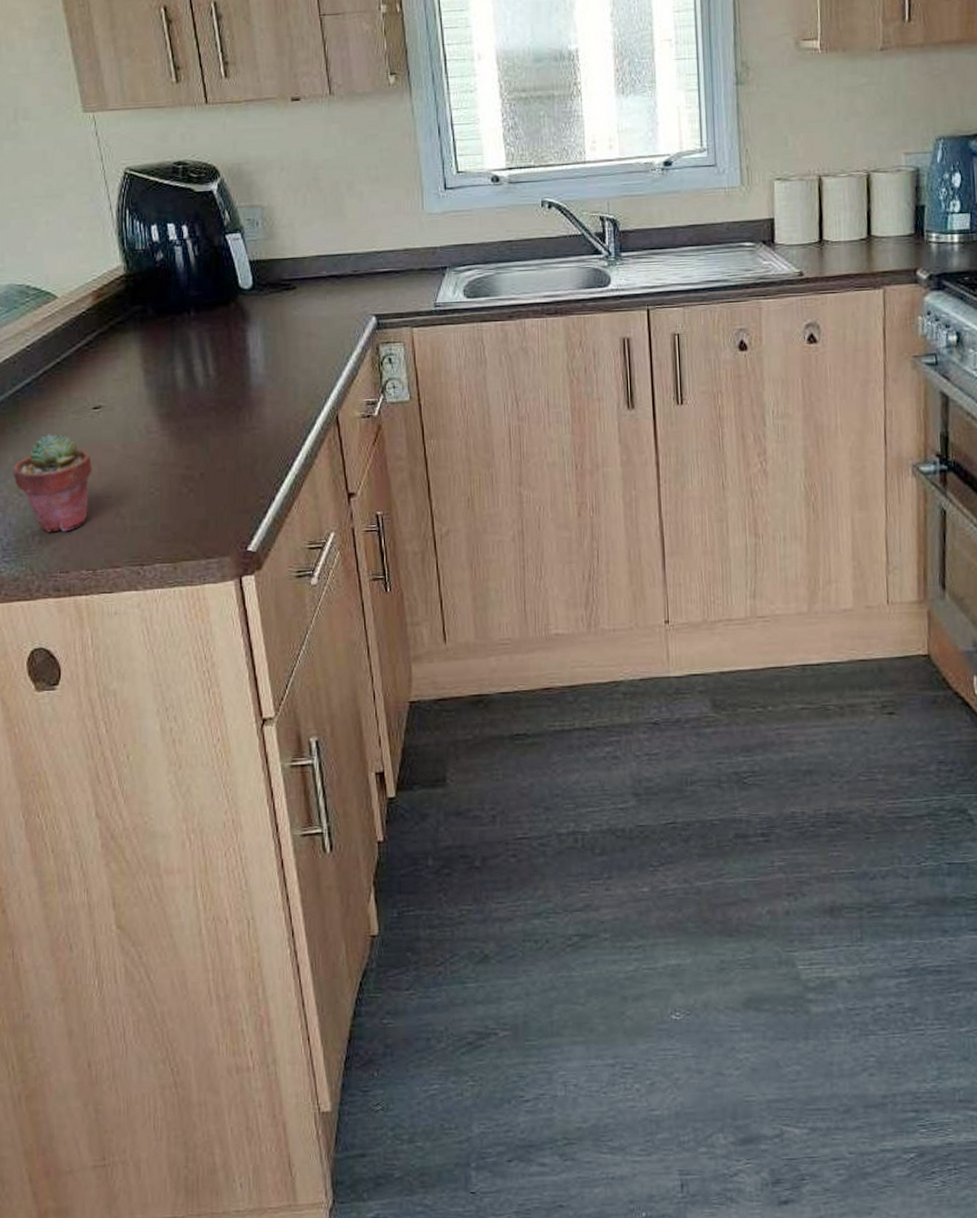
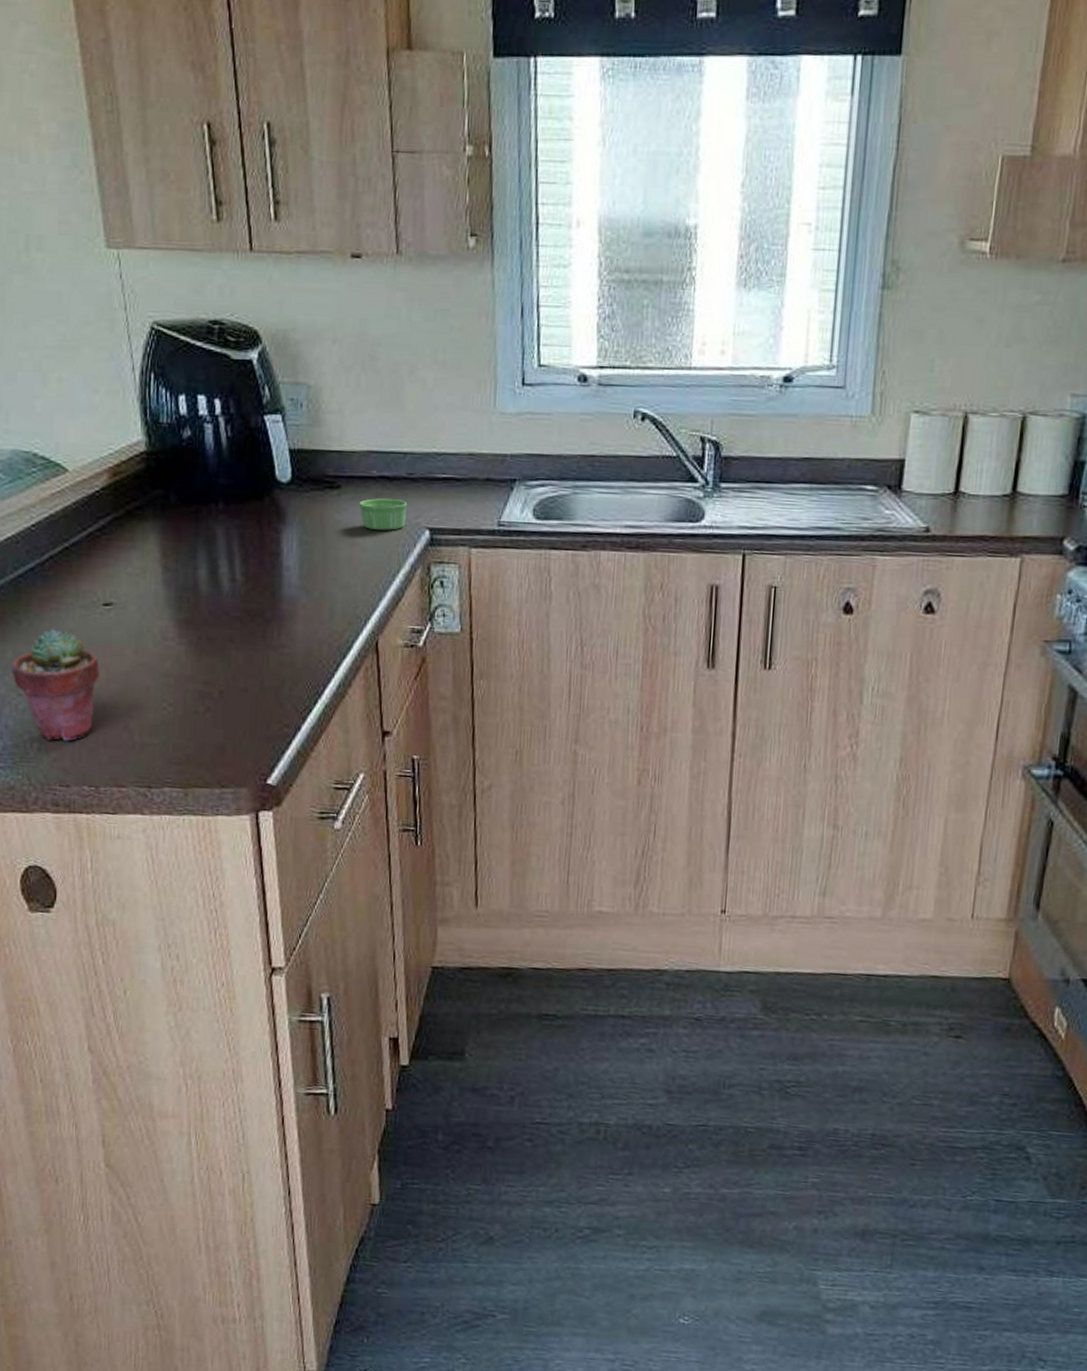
ramekin: none [312,293,355,321] -> present [358,498,408,531]

